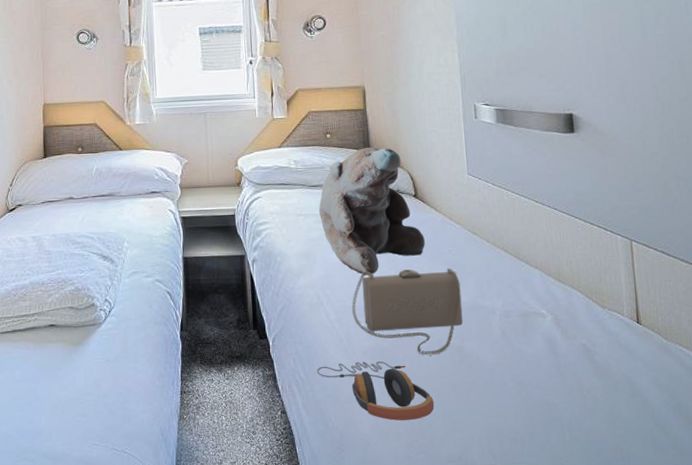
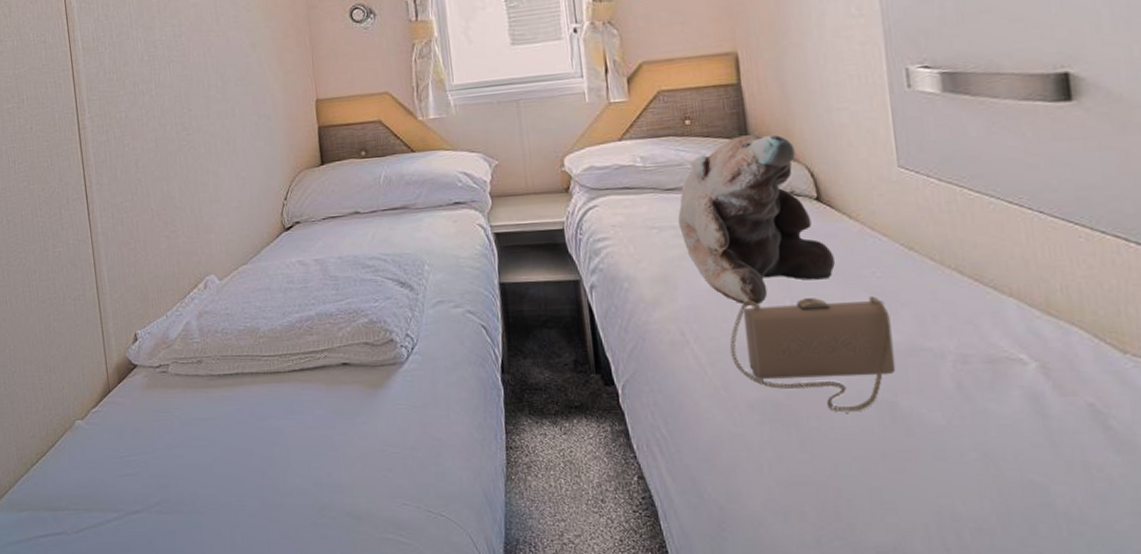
headphones: present [317,361,435,421] -> none [684,418,855,495]

